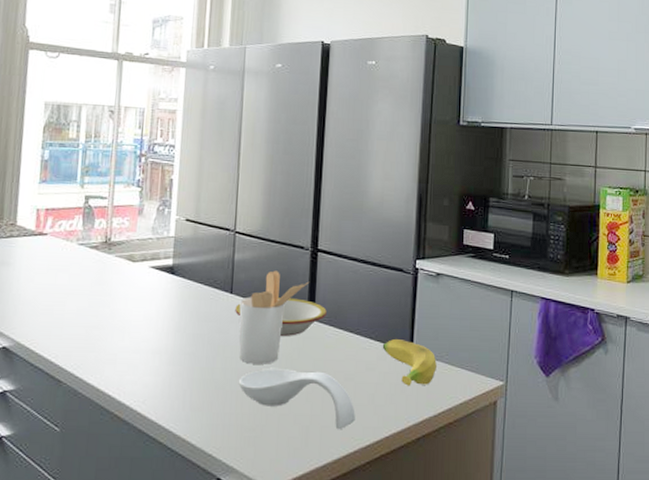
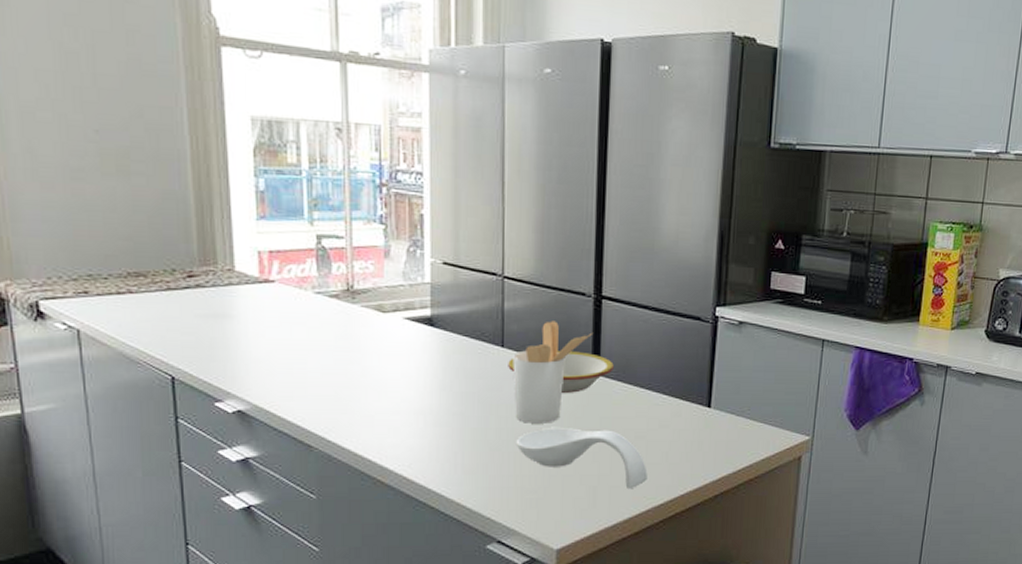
banana: present [382,338,437,386] -> none [677,393,737,443]

